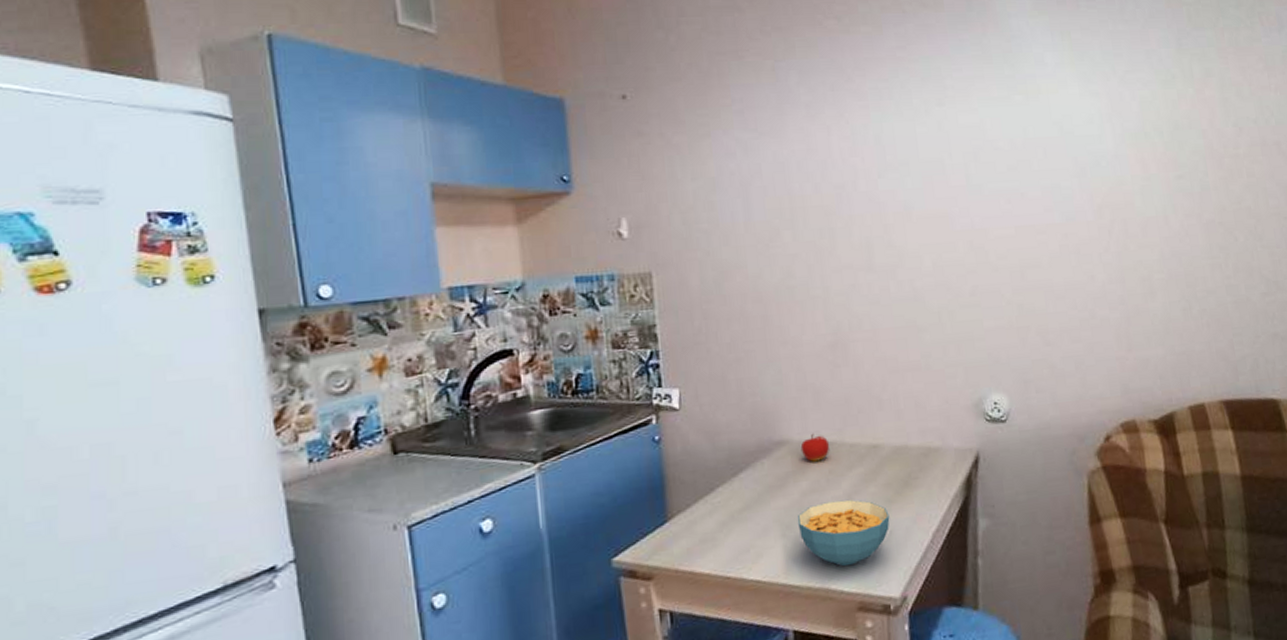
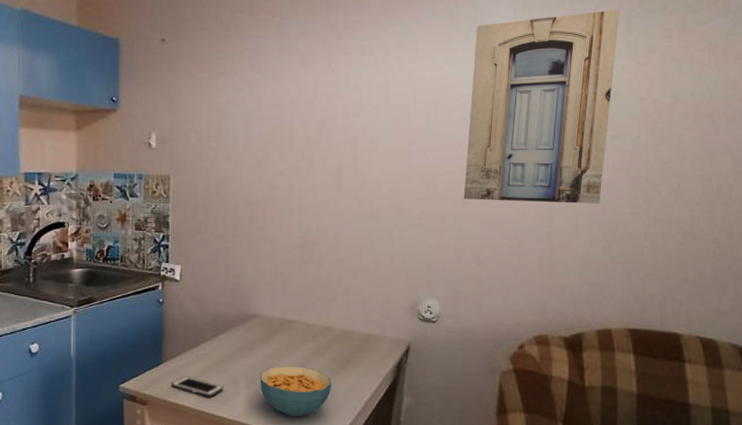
cell phone: none [681,533,753,558] -> present [170,376,224,398]
fruit: present [800,433,829,462] -> none [268,311,290,334]
wall art: none [1011,28,1174,267] -> present [463,9,620,204]

